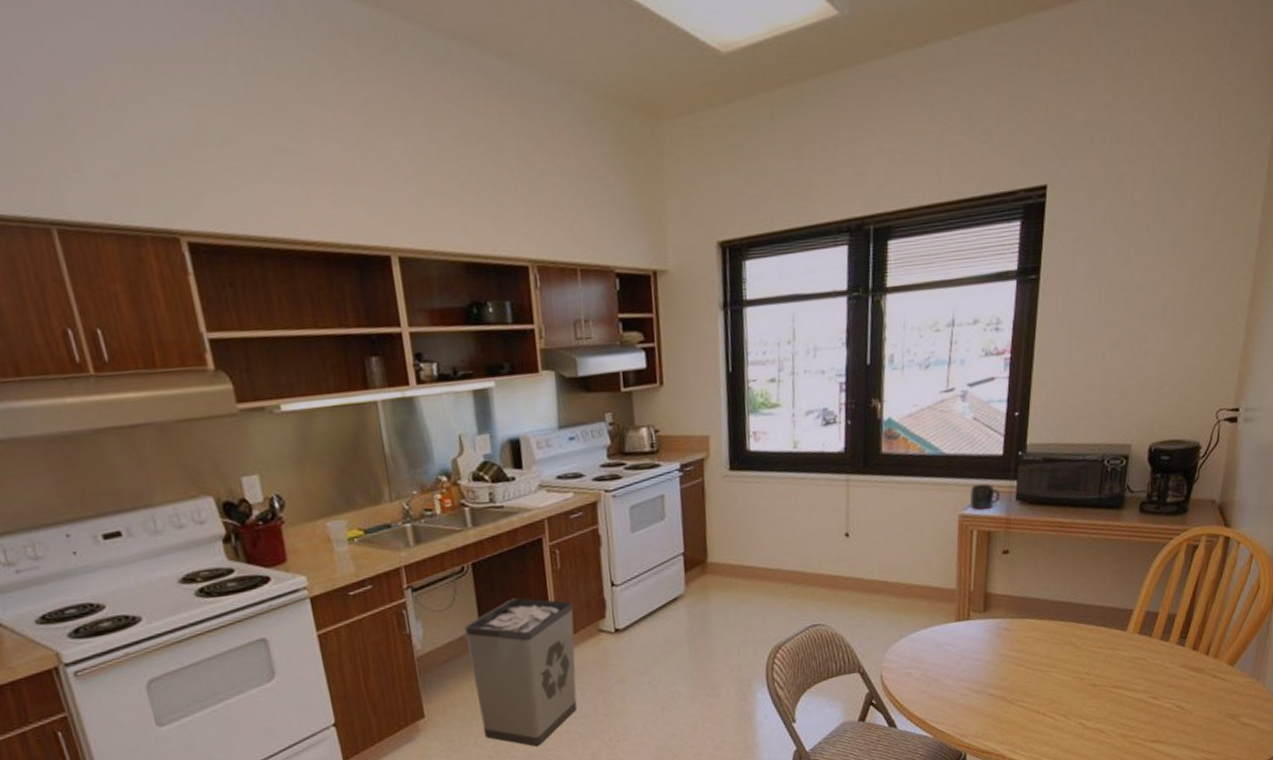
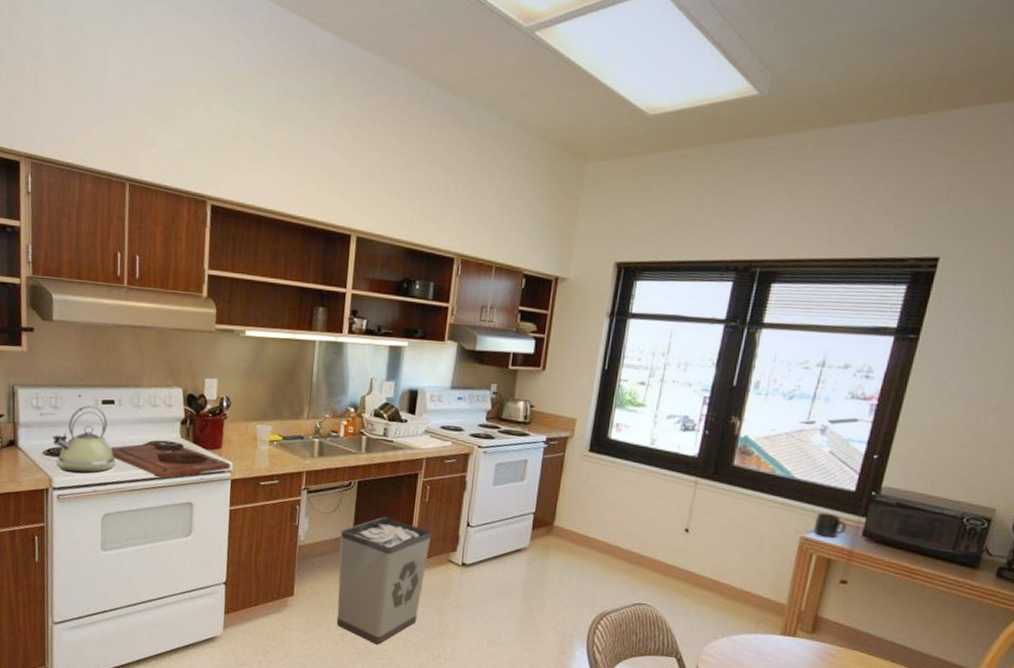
kettle: none [43,544,147,638] -> present [53,405,116,473]
cutting board: none [132,569,306,618] -> present [110,442,231,479]

